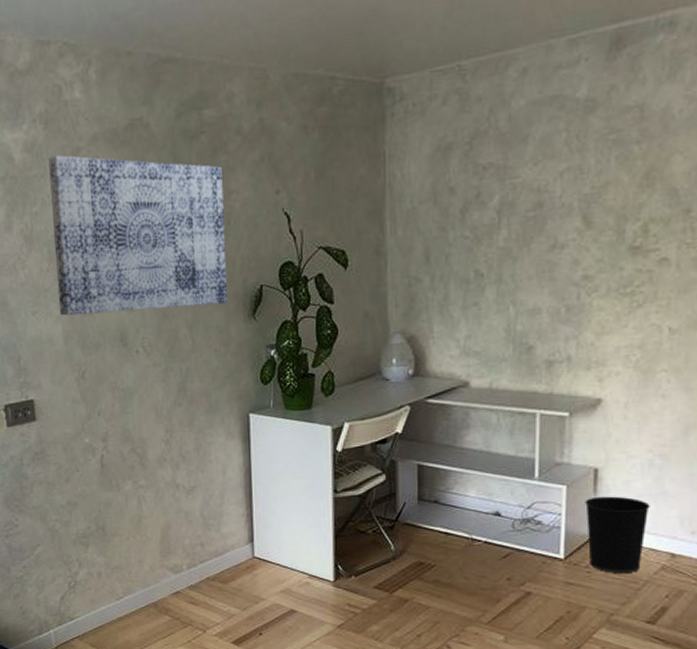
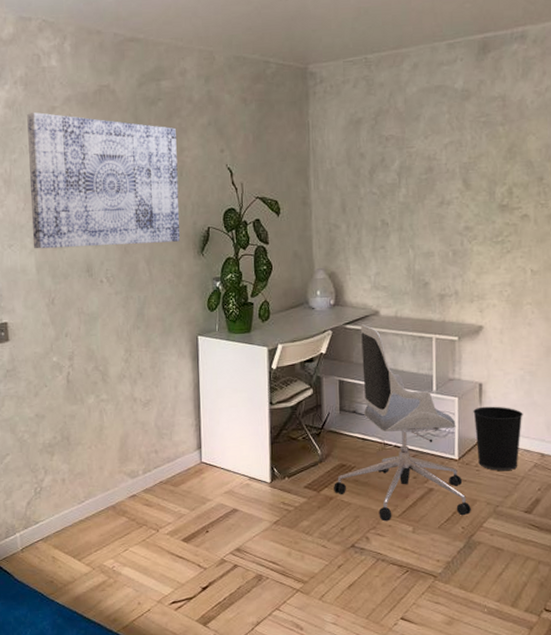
office chair: none [409,398,578,629] -> present [334,324,471,522]

